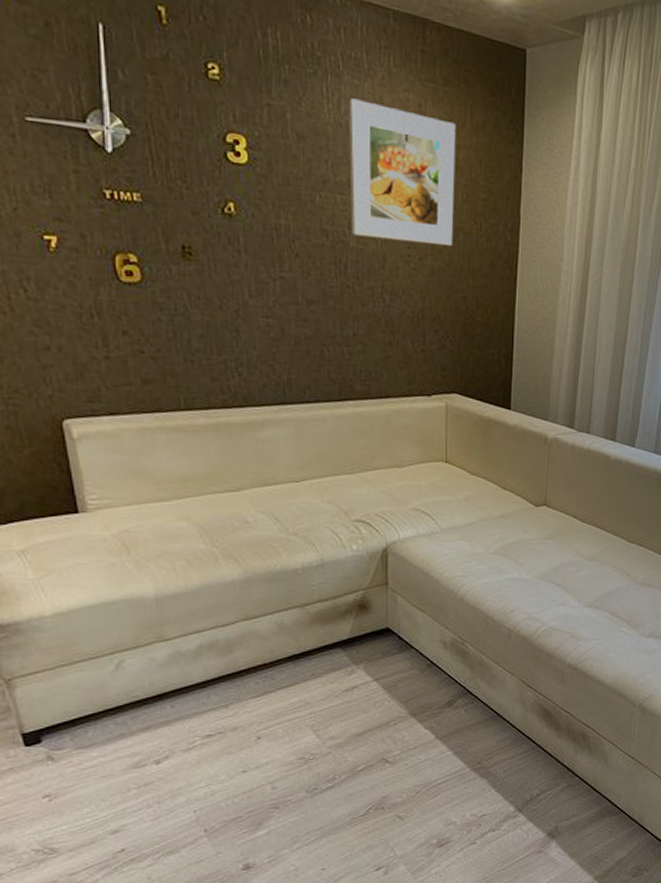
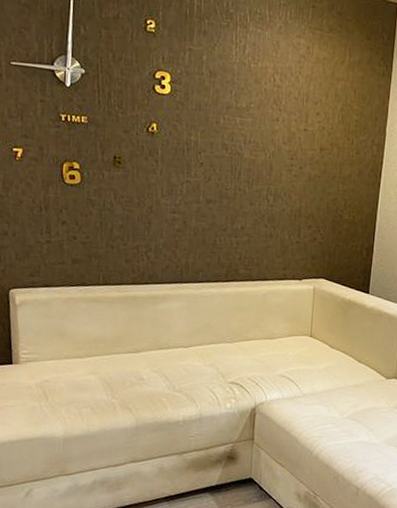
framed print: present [348,98,456,247] -> none [246,43,337,158]

